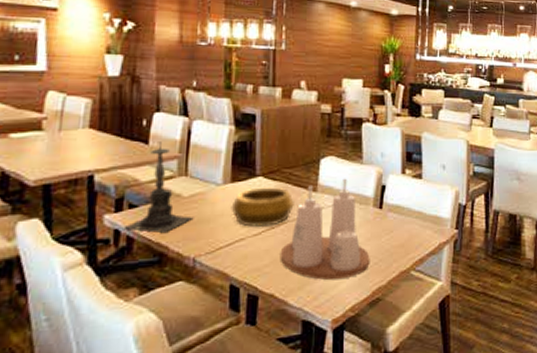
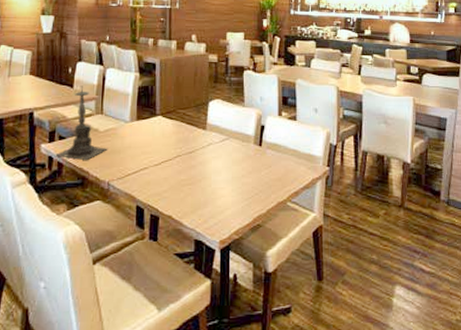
decorative bowl: present [231,187,294,227] -> none [136,125,187,158]
condiment set: present [280,178,370,280] -> none [176,118,252,207]

